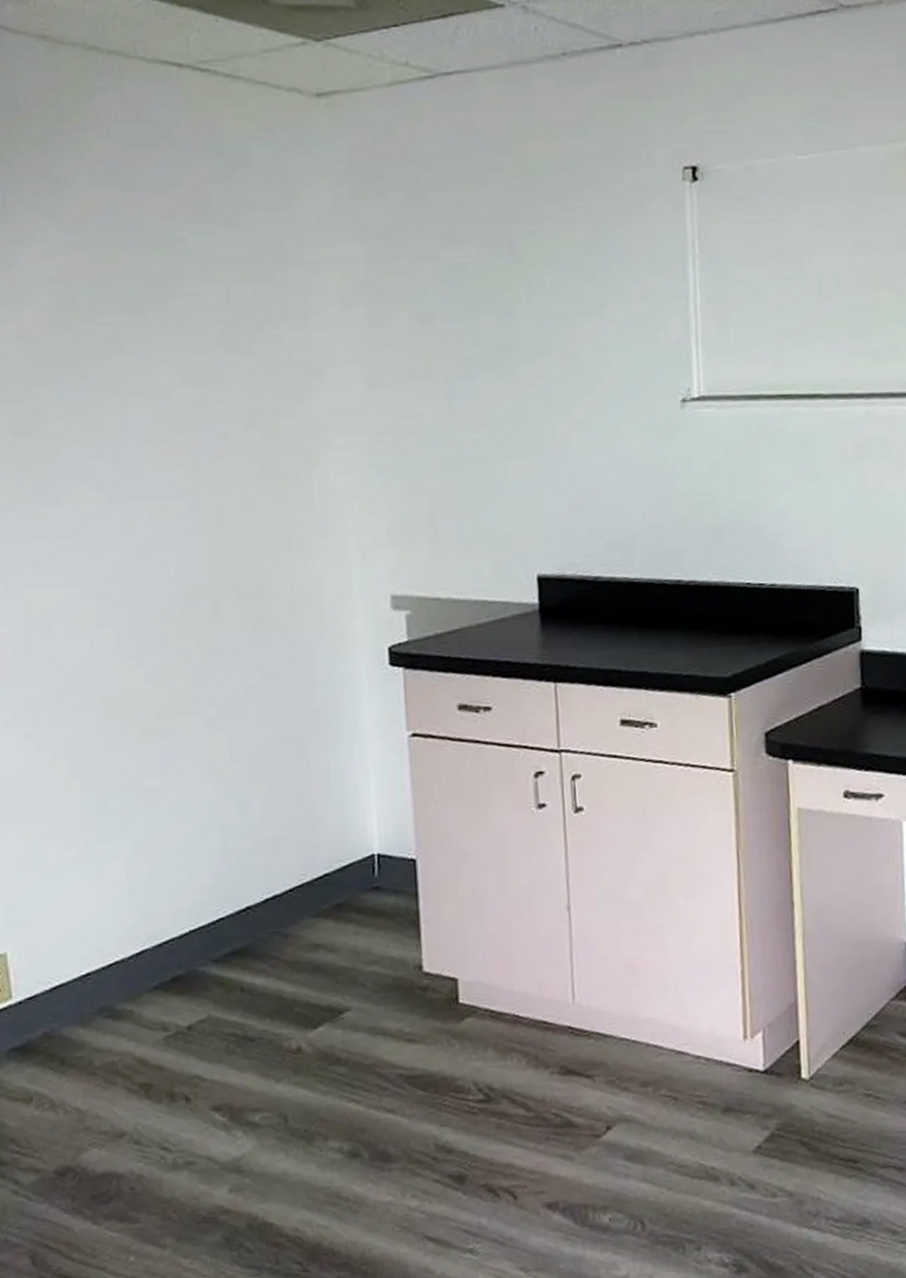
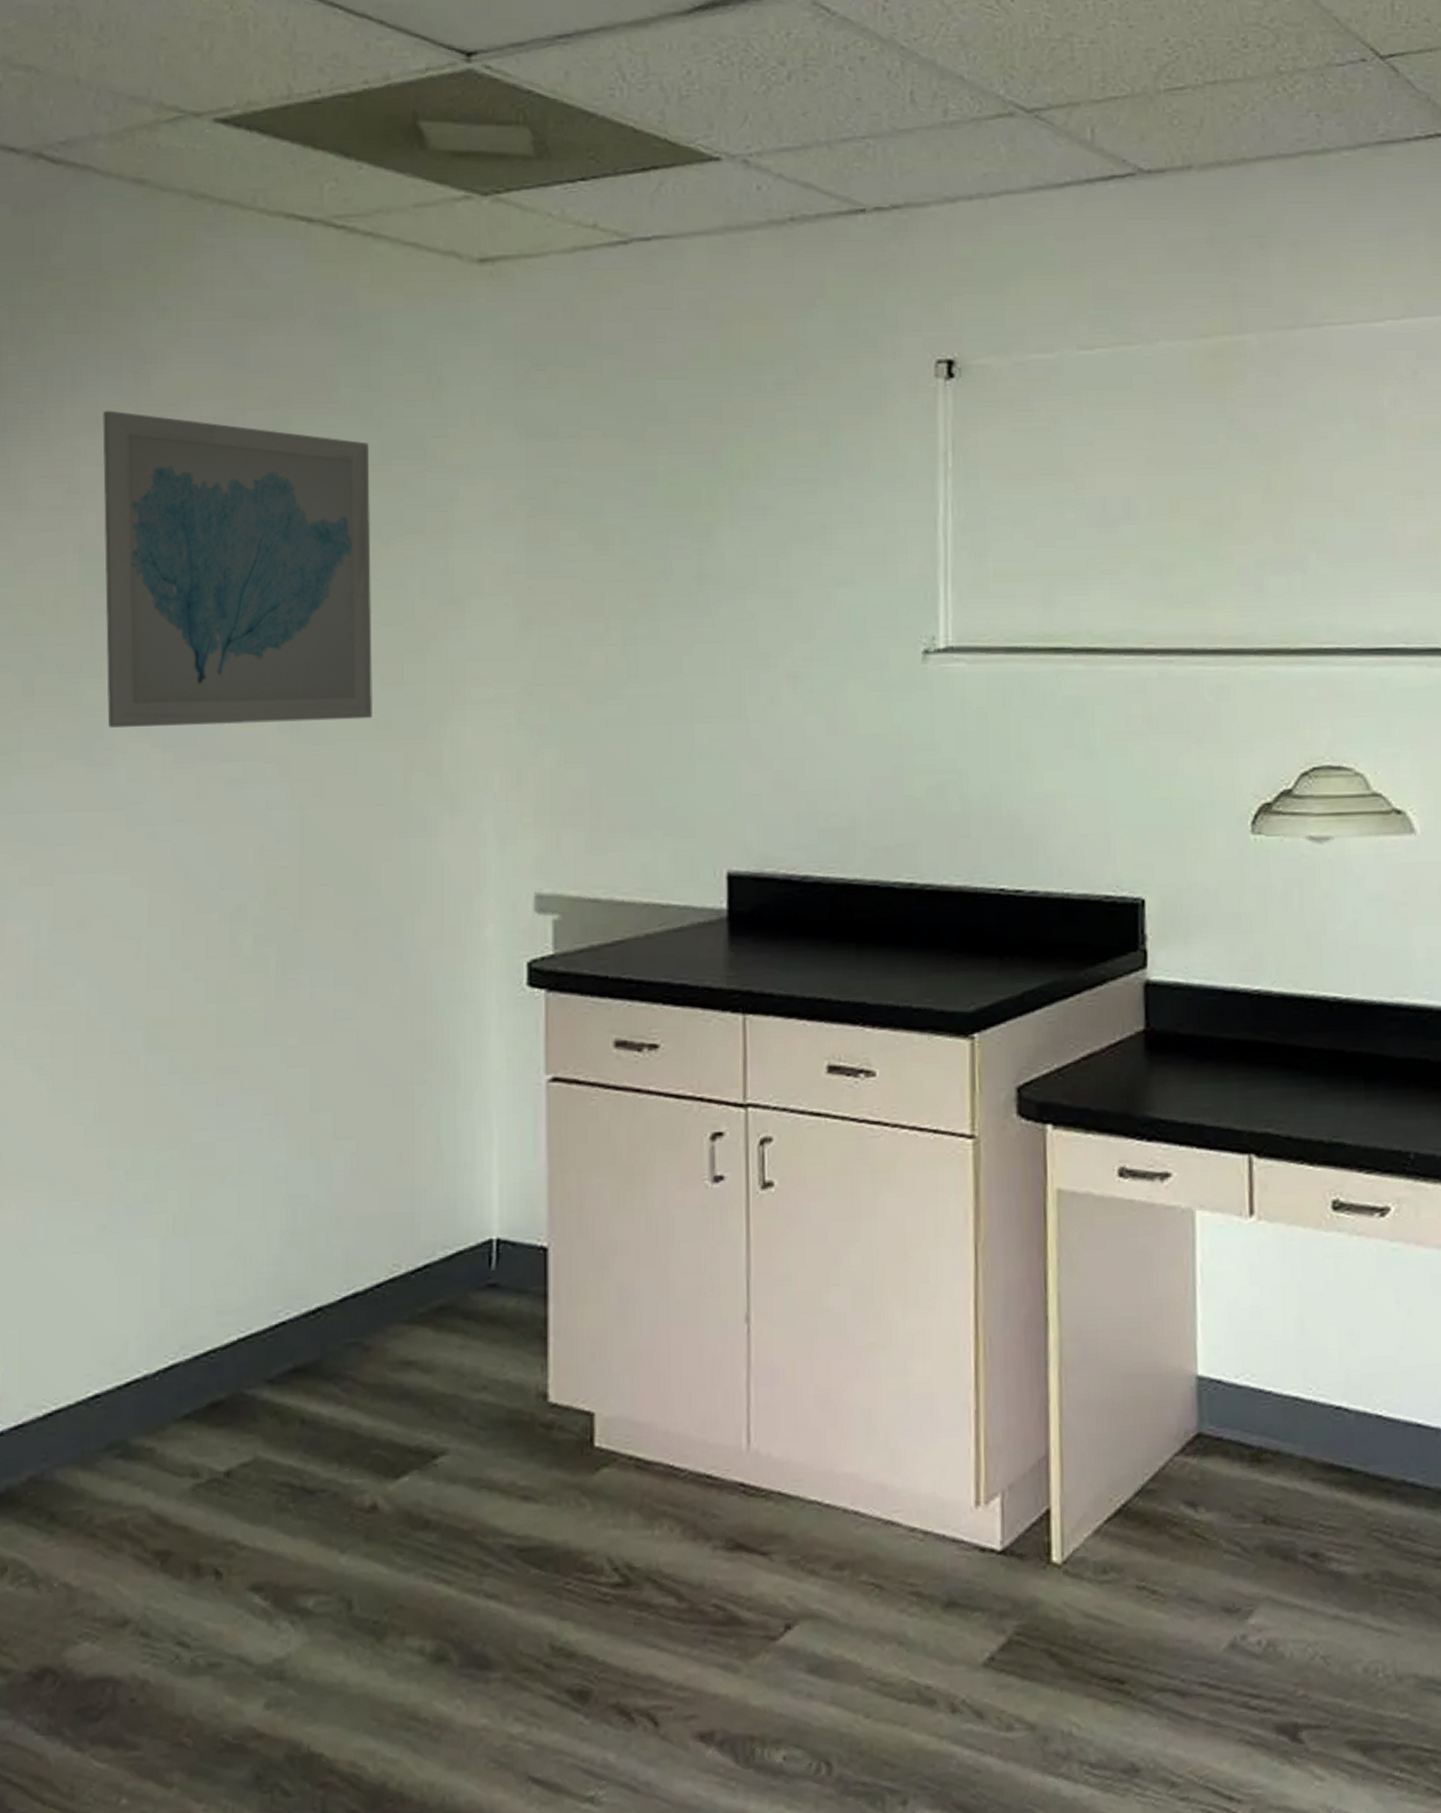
wall art: none [29,224,257,475] -> present [102,410,372,728]

